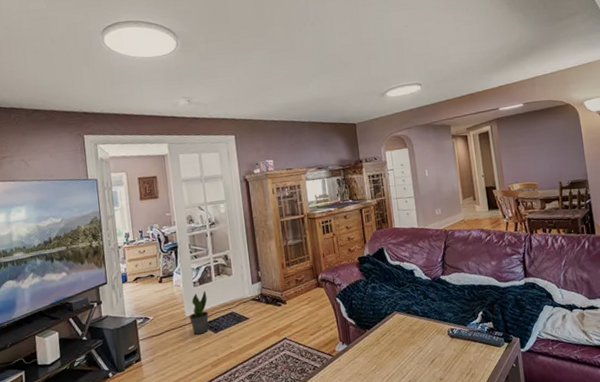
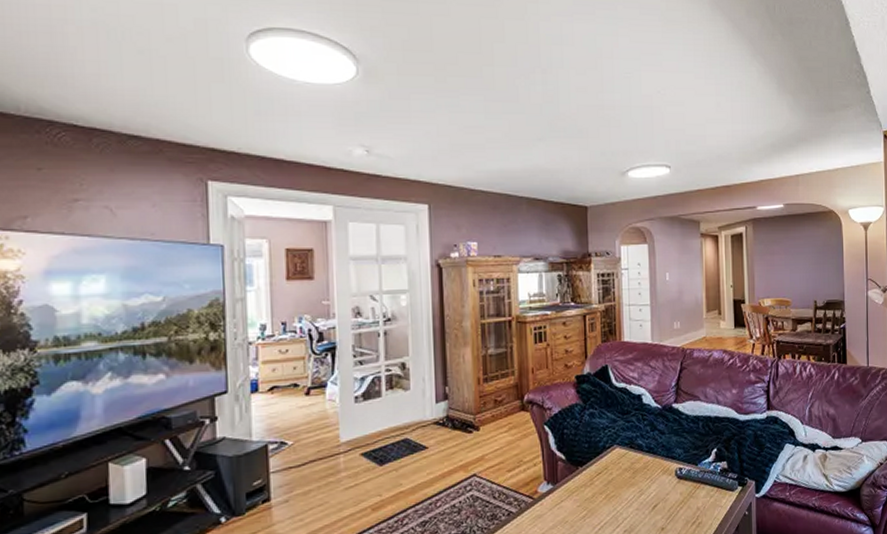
potted plant: present [189,291,209,335] -> none [345,409,374,468]

